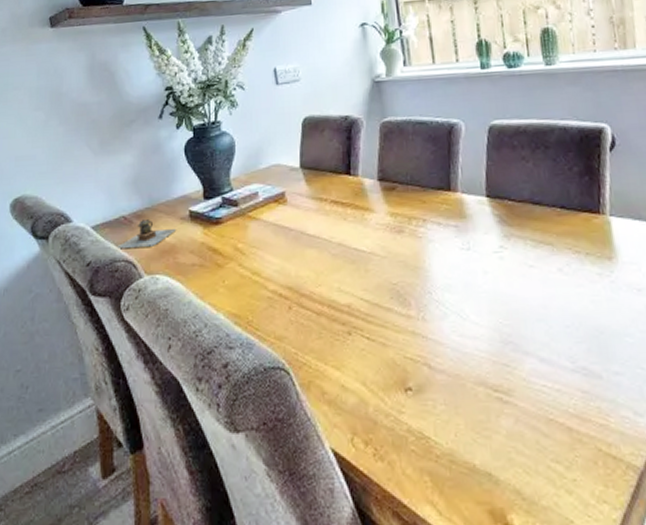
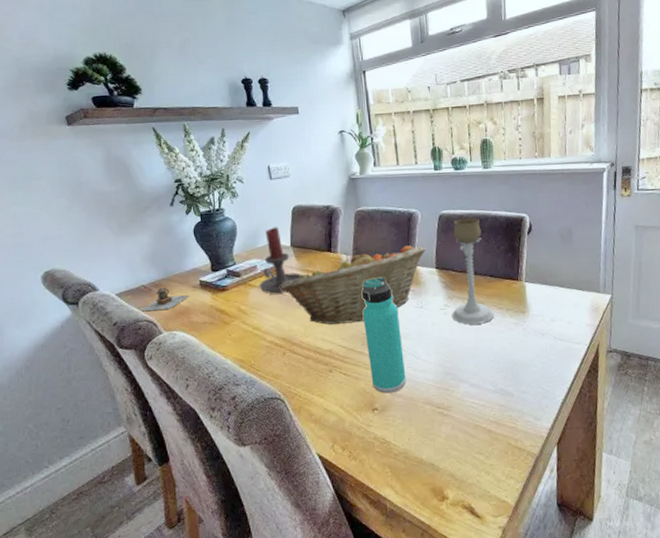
candle holder: none [260,143,314,227] -> present [259,227,302,293]
fruit basket: none [286,167,472,270] -> present [280,246,426,325]
thermos bottle: none [390,206,450,367] -> present [362,276,406,393]
candle holder: none [508,129,568,274] -> present [452,217,494,325]

